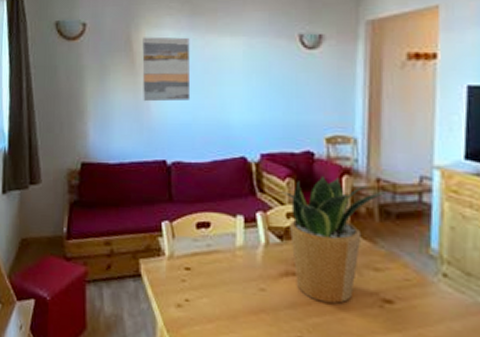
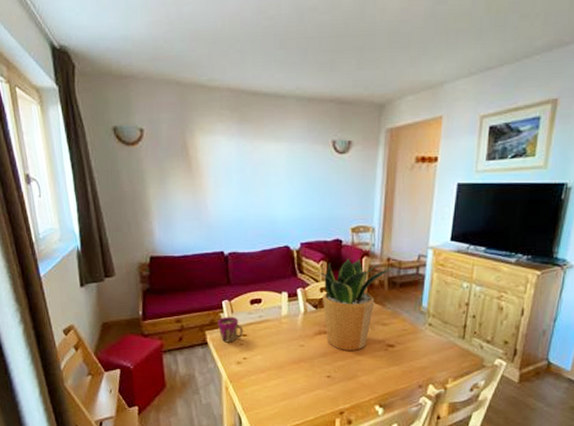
wall art: present [142,37,191,102] -> none [197,142,242,202]
cup: none [155,241,186,277] -> present [218,316,243,343]

